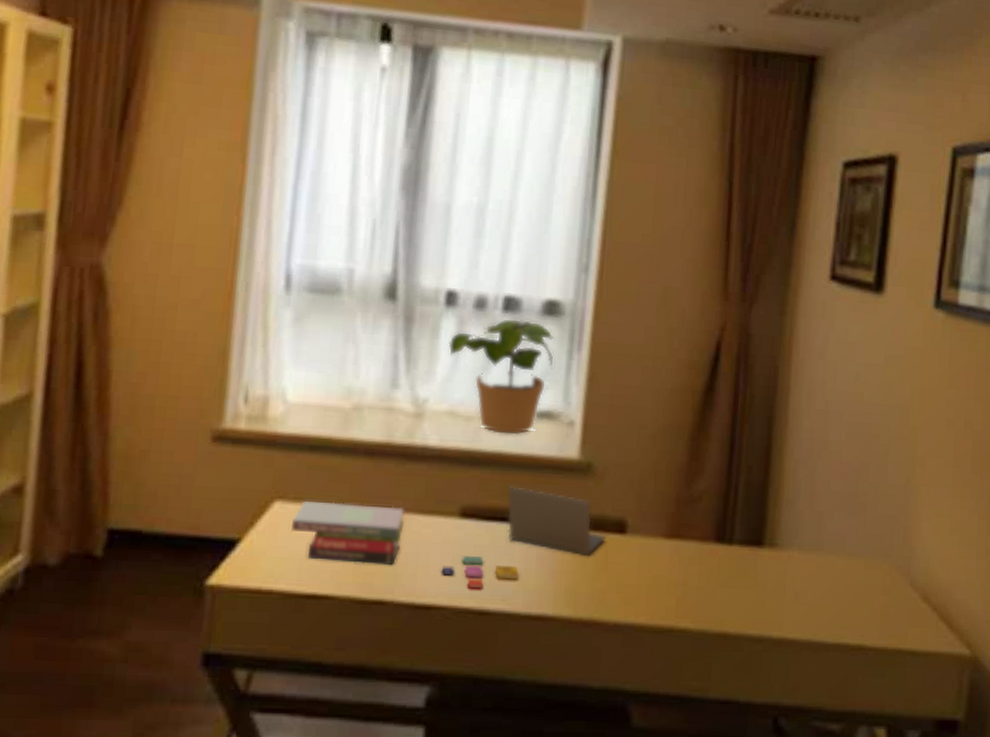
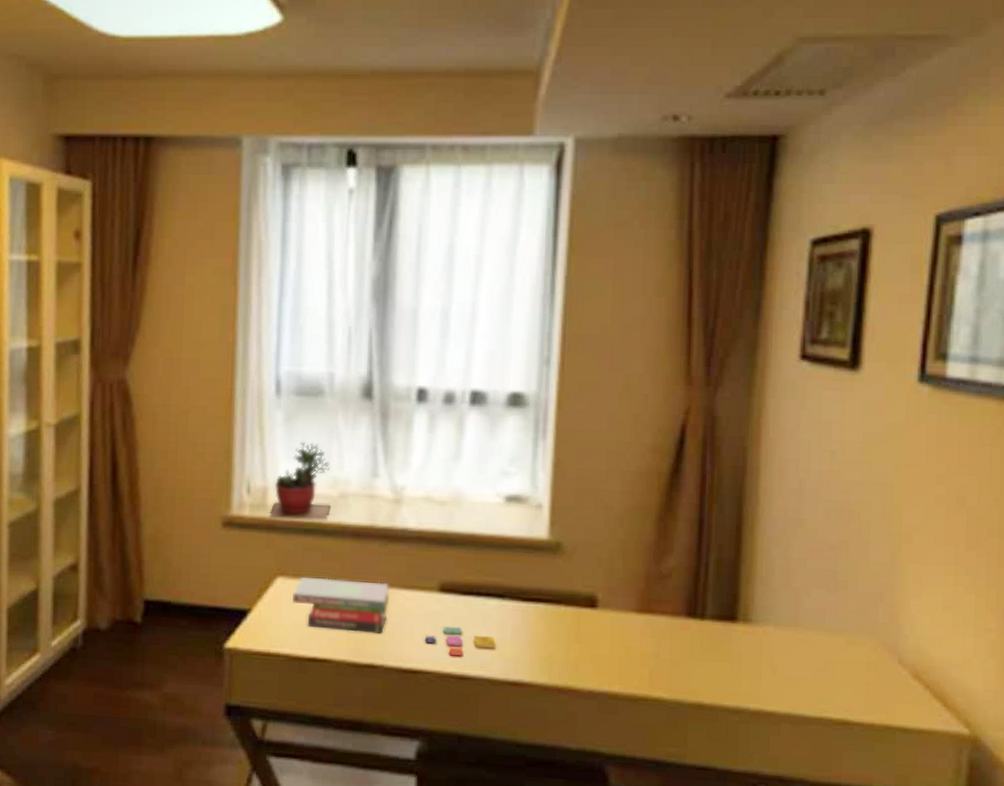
succulent plant: none [268,346,344,438] -> present [268,442,332,522]
potted plant: present [448,318,553,435] -> none [421,411,520,517]
laptop computer: present [506,485,606,557] -> none [481,563,577,629]

